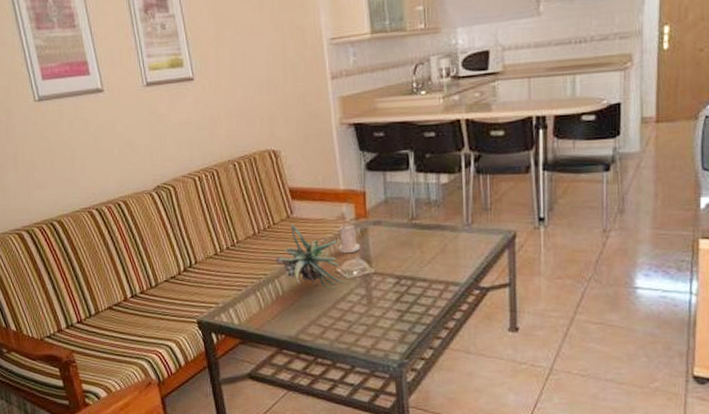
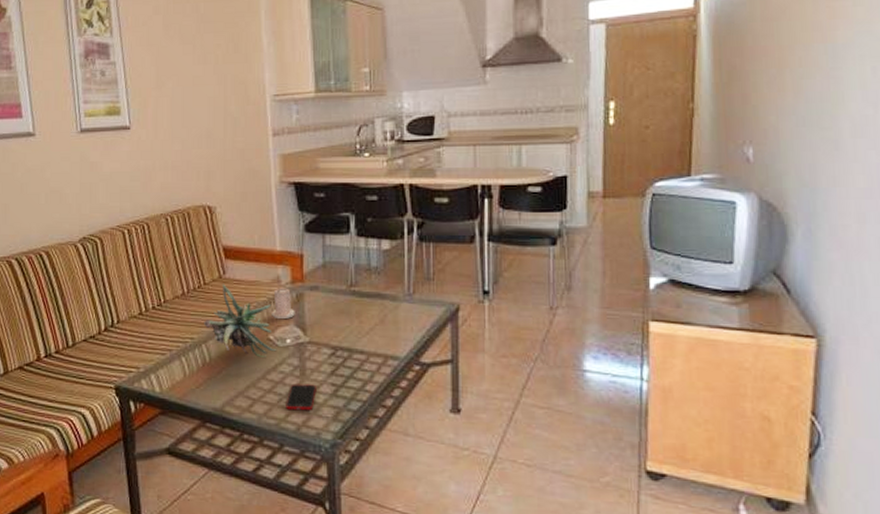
cell phone: none [355,311,383,336] -> present [286,383,316,411]

